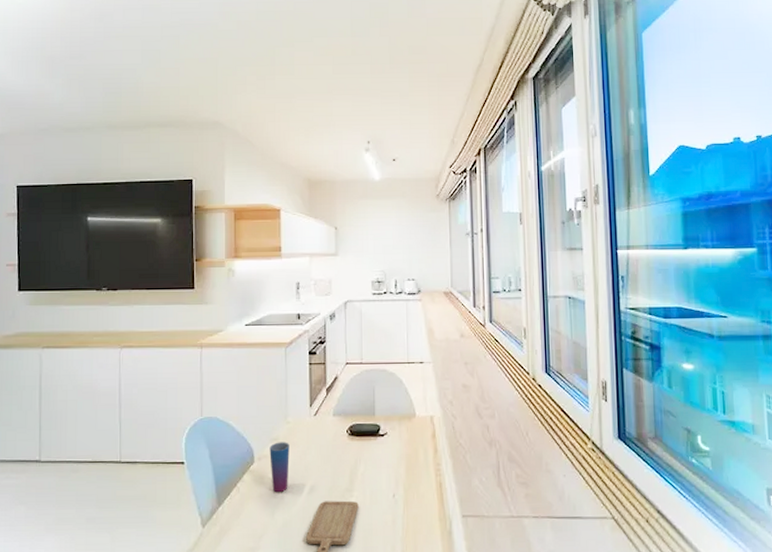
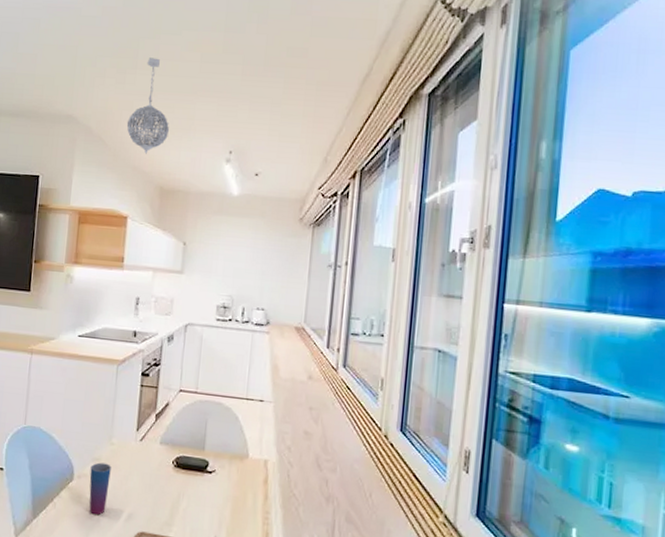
pendant light: none [271,64,310,151] -> present [126,57,169,154]

